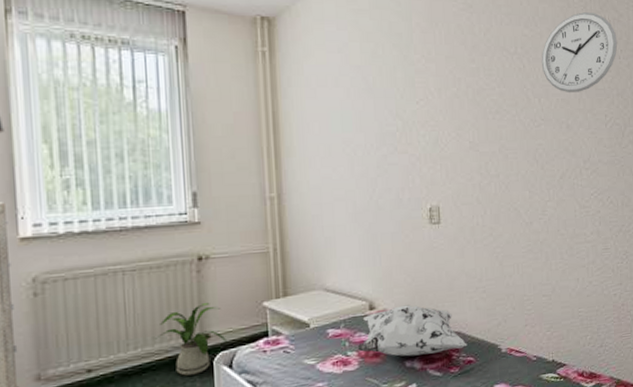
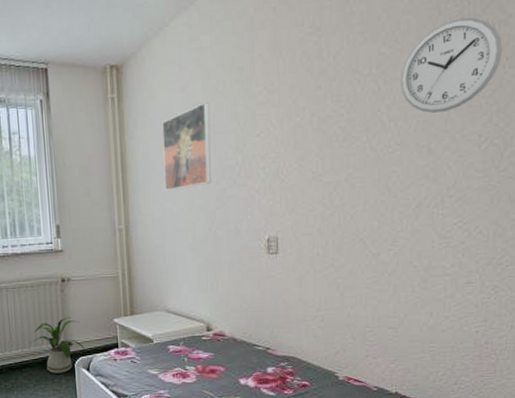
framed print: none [319,65,372,155] -> present [162,102,211,190]
decorative pillow: present [358,304,467,357] -> none [196,328,302,375]

